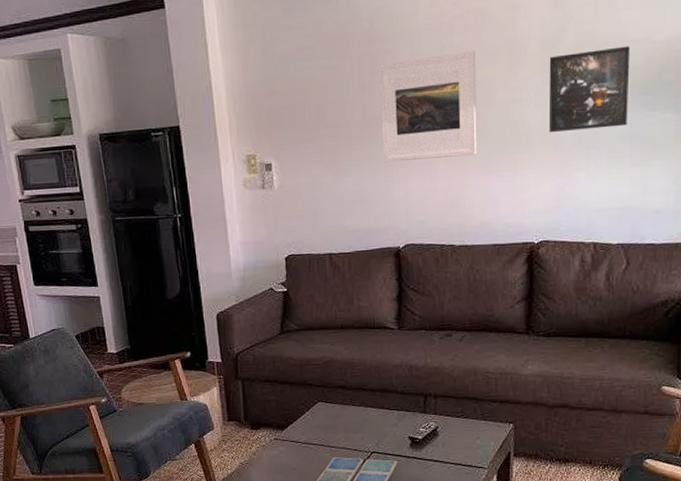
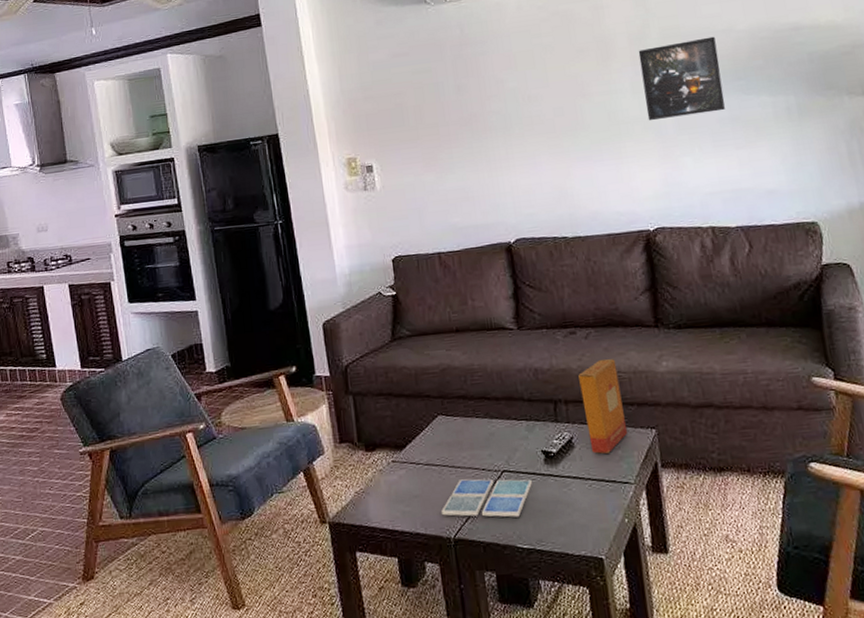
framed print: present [379,51,478,163] -> none [473,49,580,159]
product box: none [450,361,488,442] -> present [578,359,628,454]

